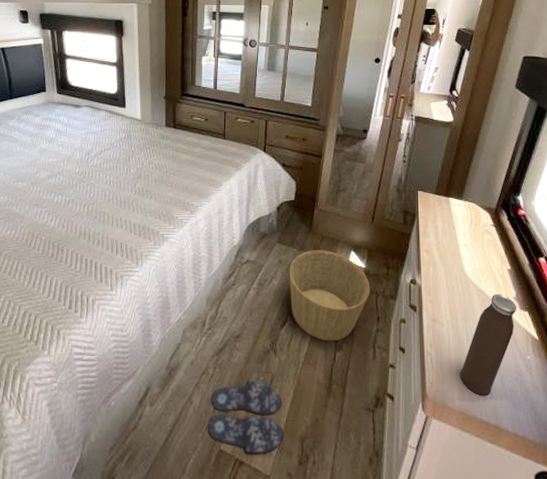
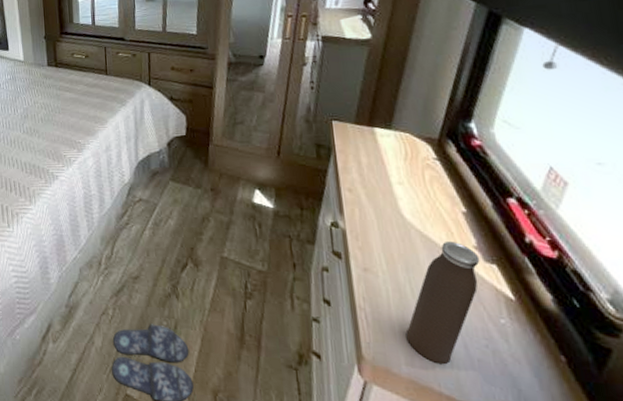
basket: present [289,250,370,342] -> none [185,188,282,289]

